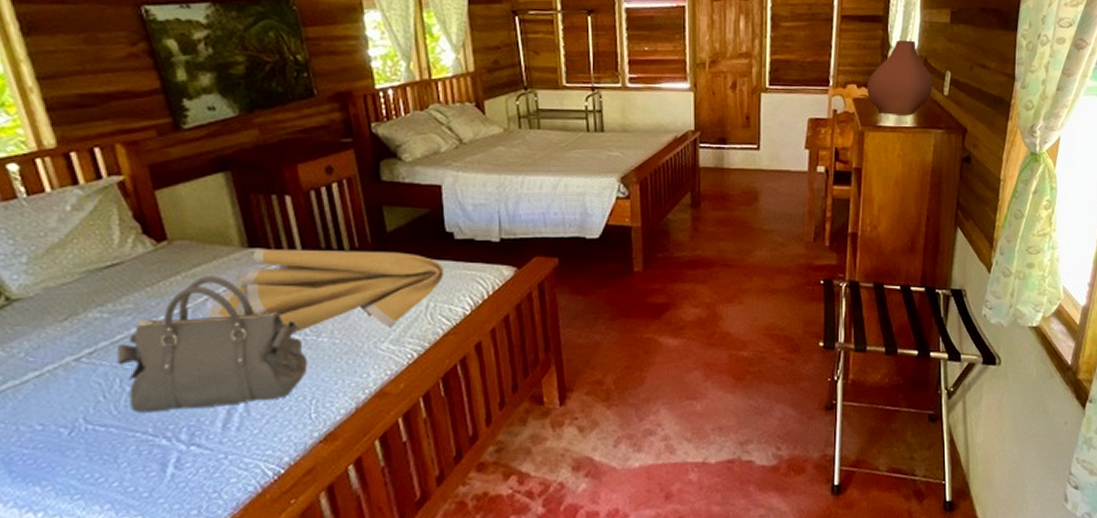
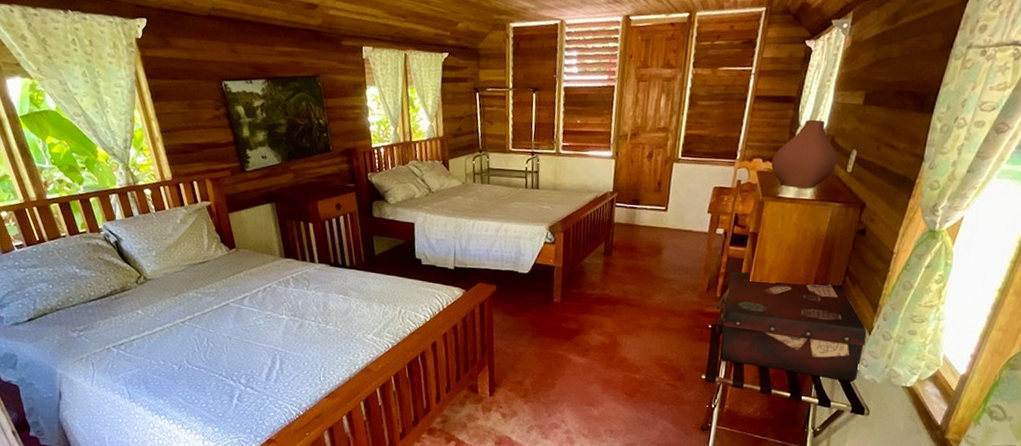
shoulder bag: present [117,276,308,413] -> none [205,275,320,365]
towel: present [207,249,445,332] -> none [258,259,414,324]
suitcase: none [827,214,987,330] -> present [714,271,867,383]

